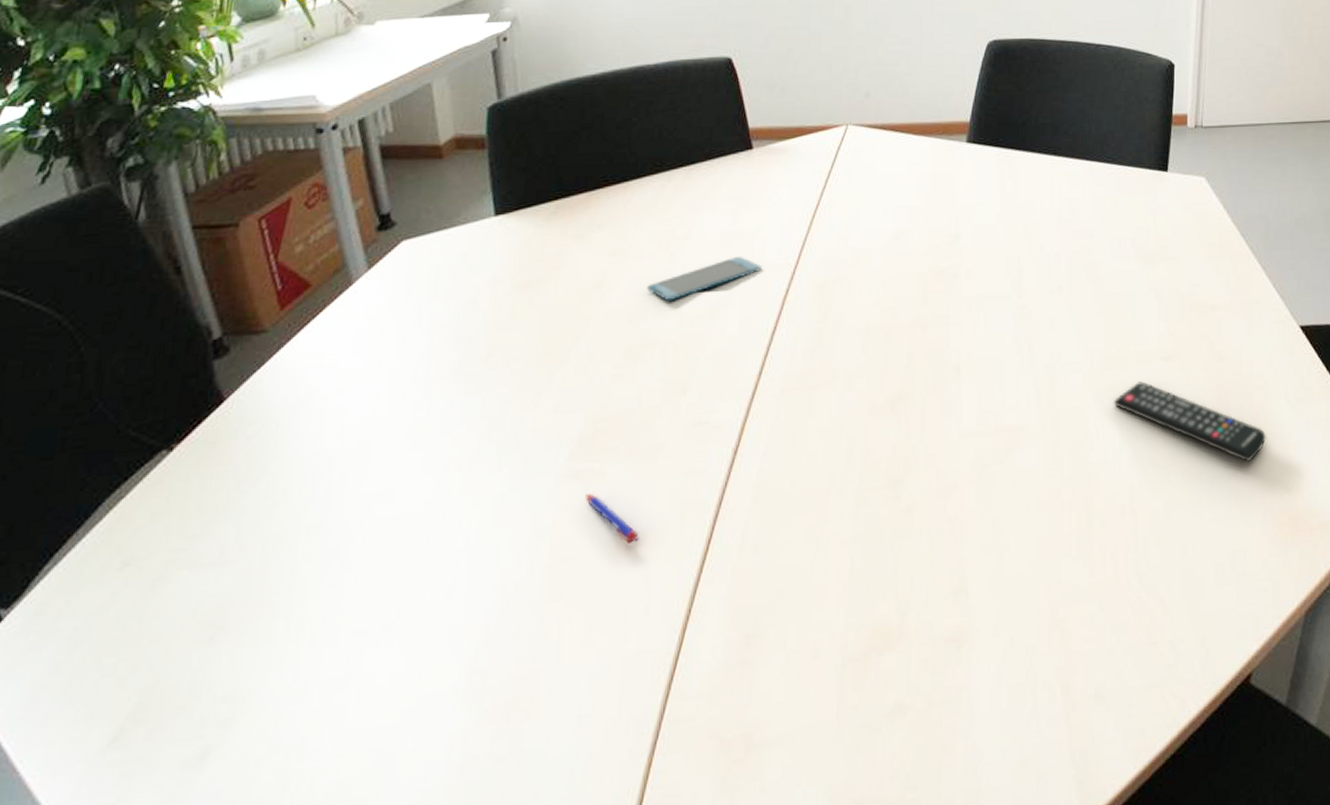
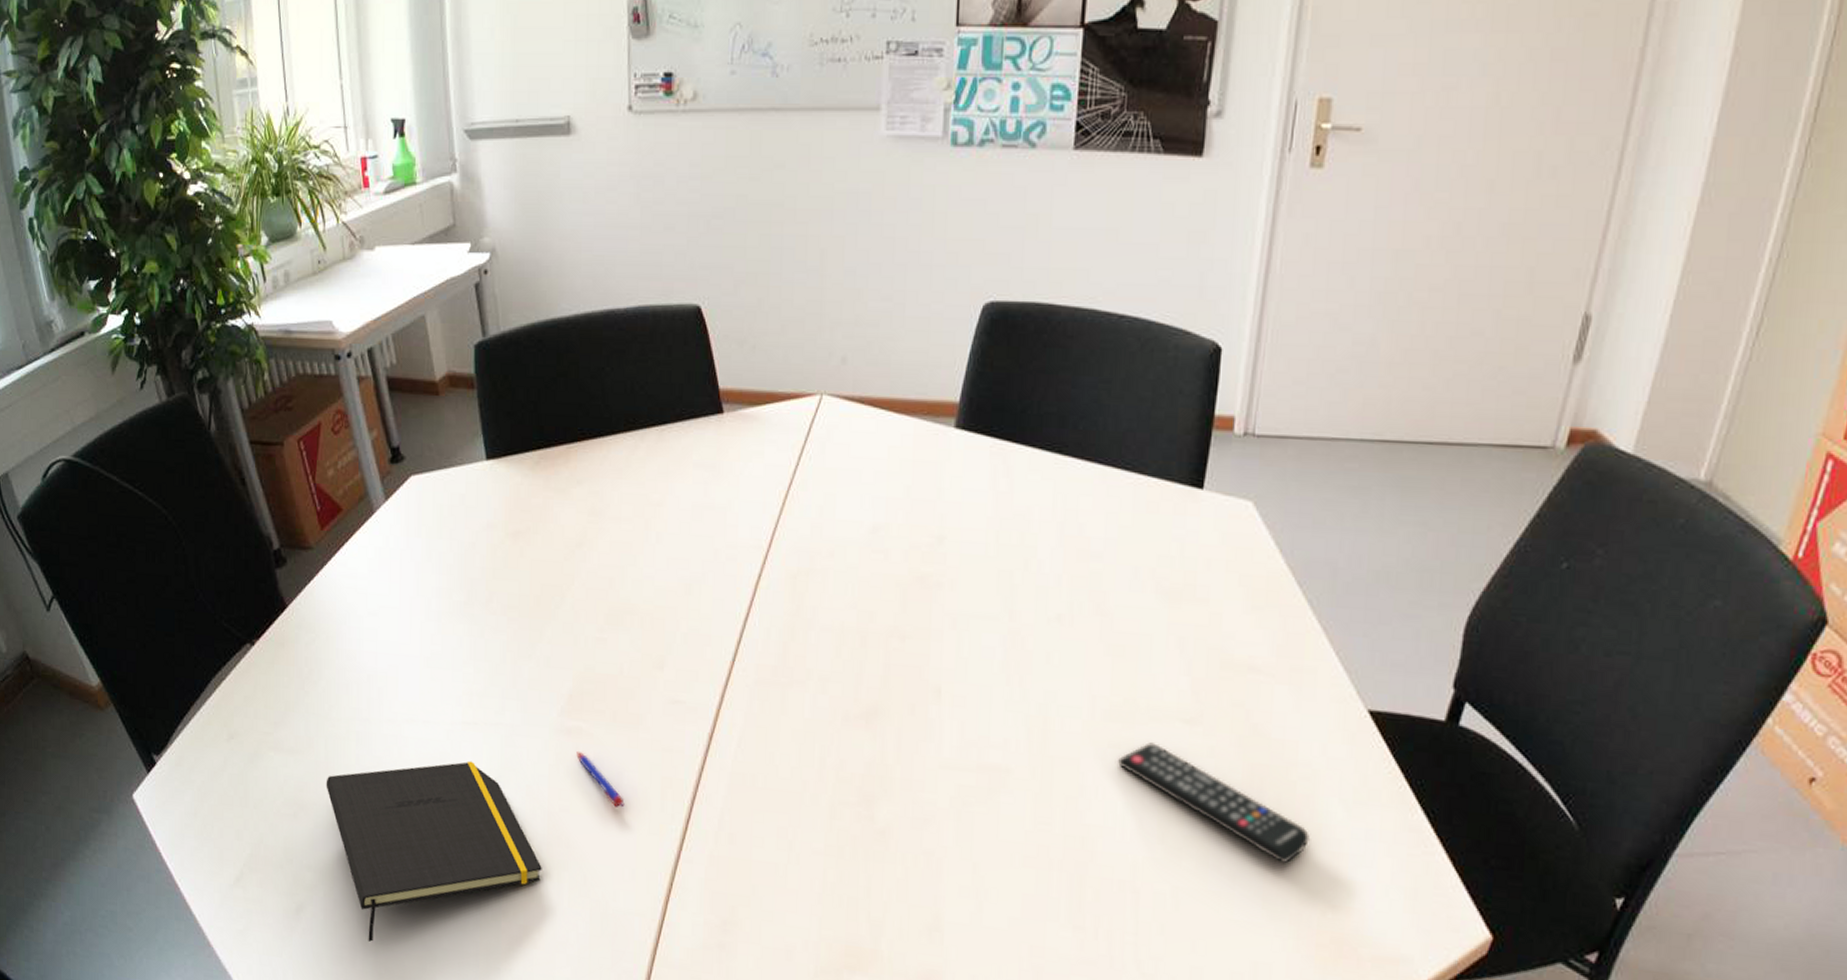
notepad: none [259,528,539,769] -> present [326,760,542,942]
smartphone: present [646,256,761,302] -> none [623,531,733,571]

